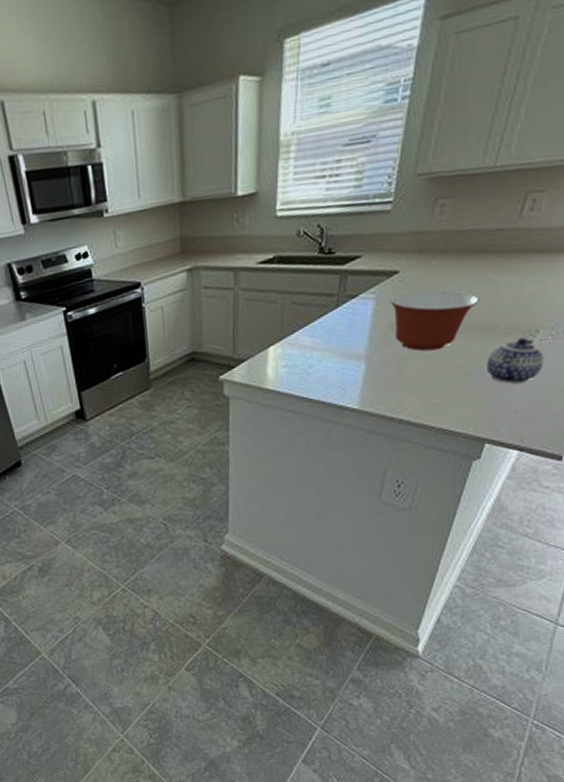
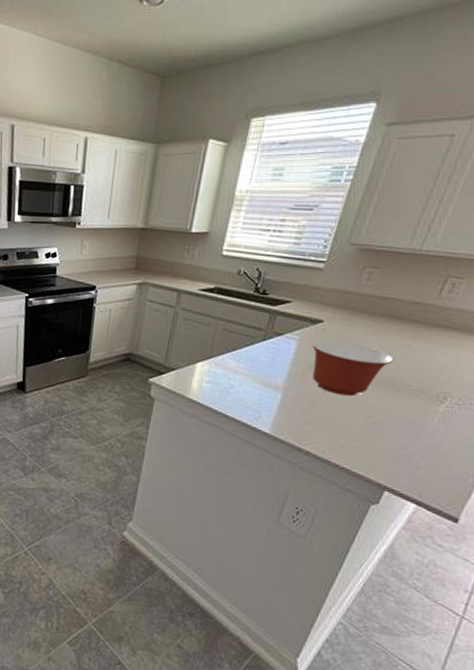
teapot: present [487,337,544,384] -> none [393,401,450,443]

